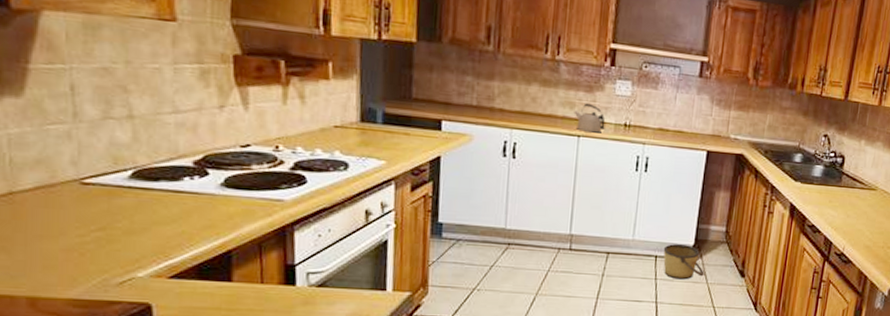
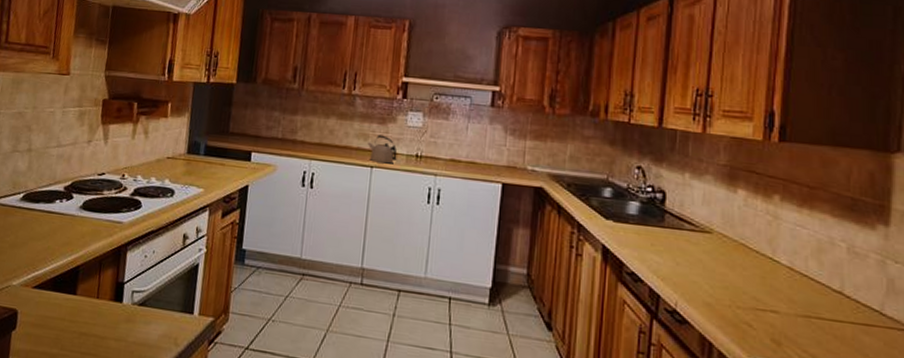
bucket: present [663,244,705,280] -> none [457,285,505,328]

